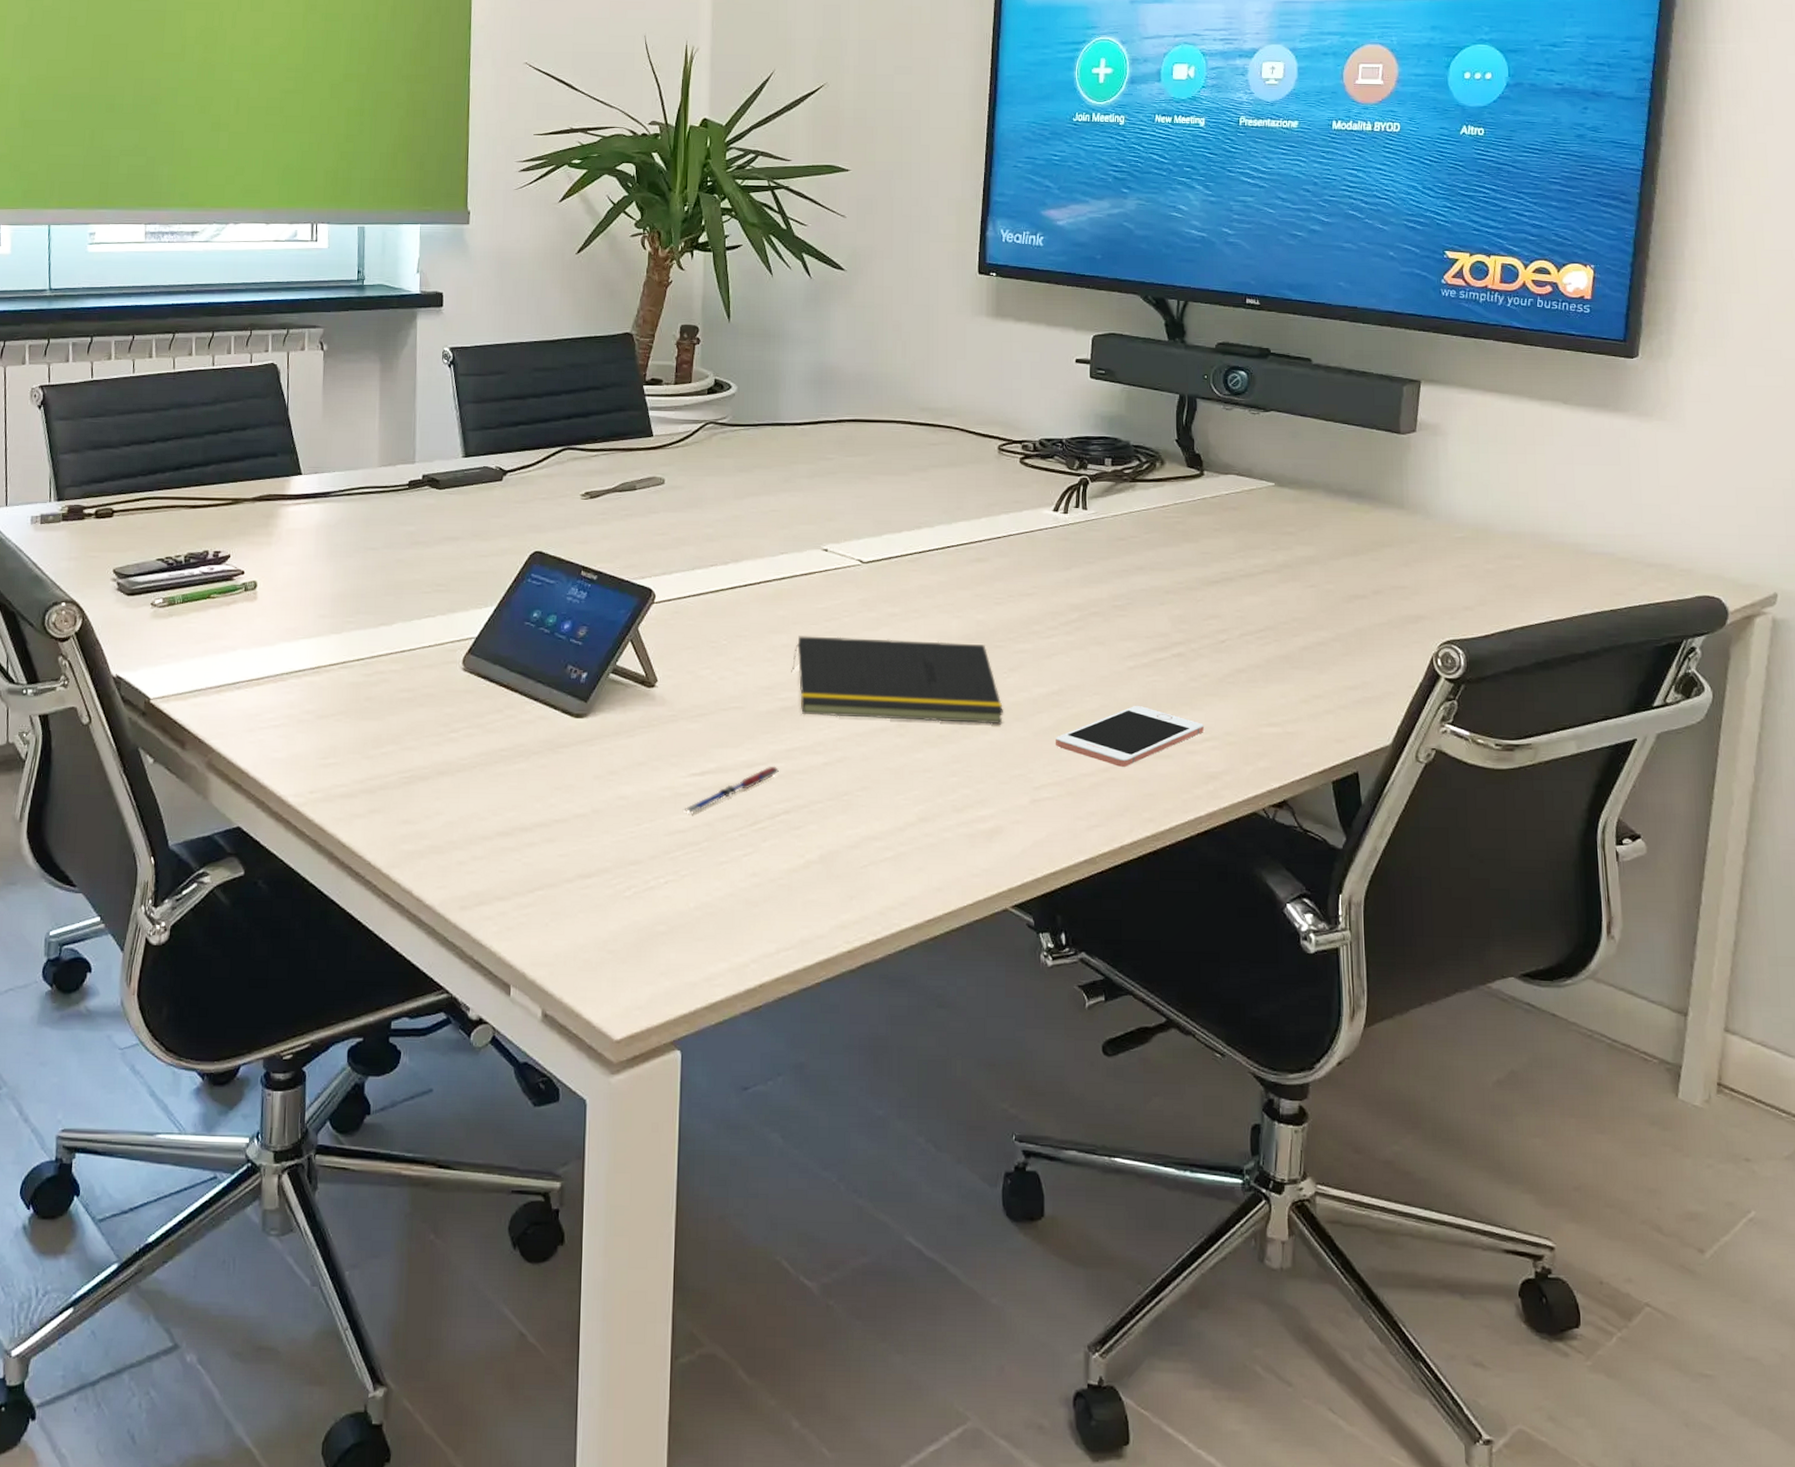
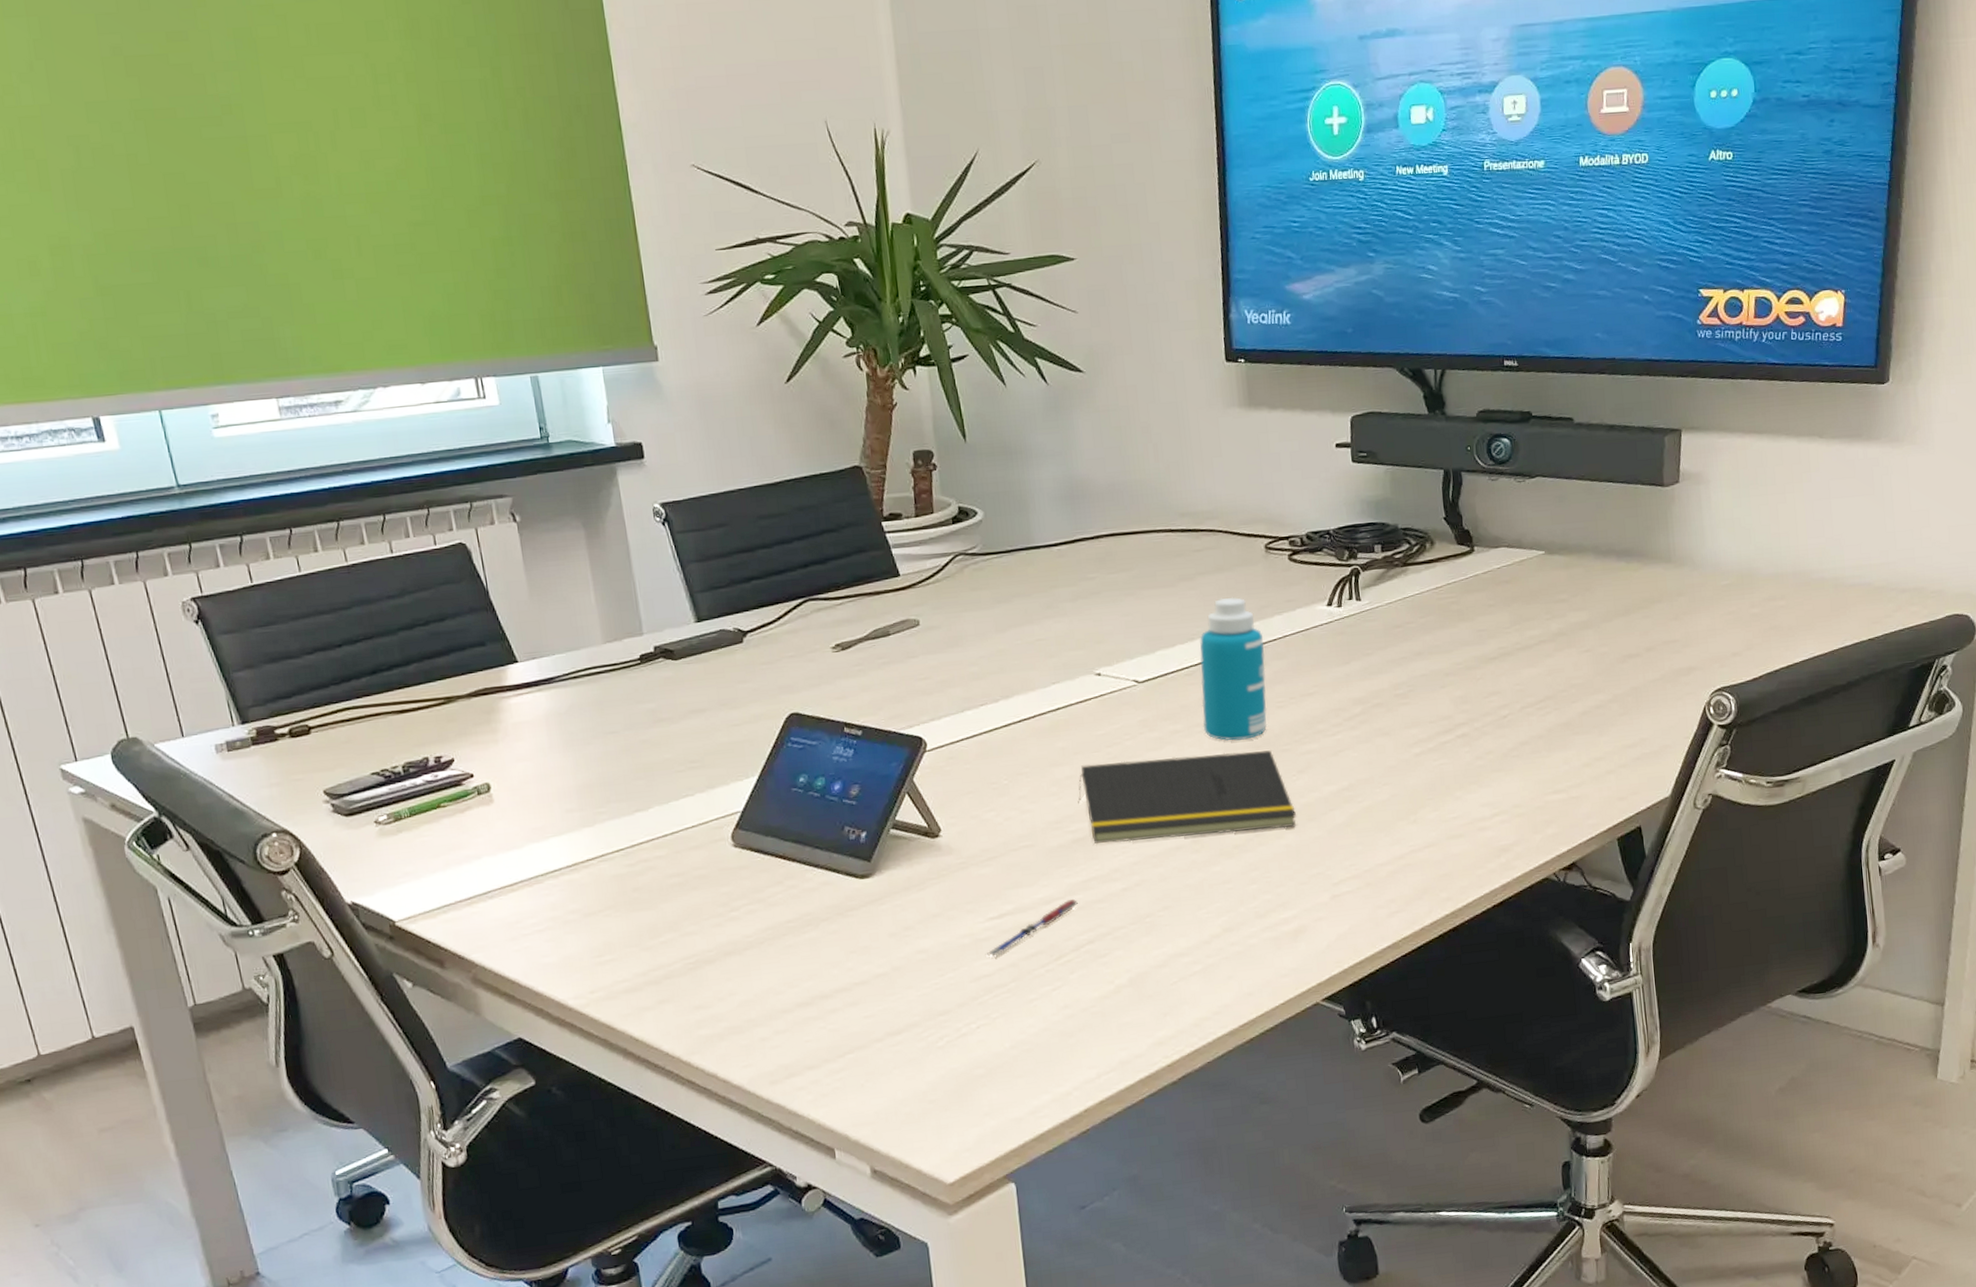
bottle: none [920,491,988,631] -> present [1200,597,1268,741]
cell phone: present [1056,705,1204,767] -> none [1350,790,1493,852]

